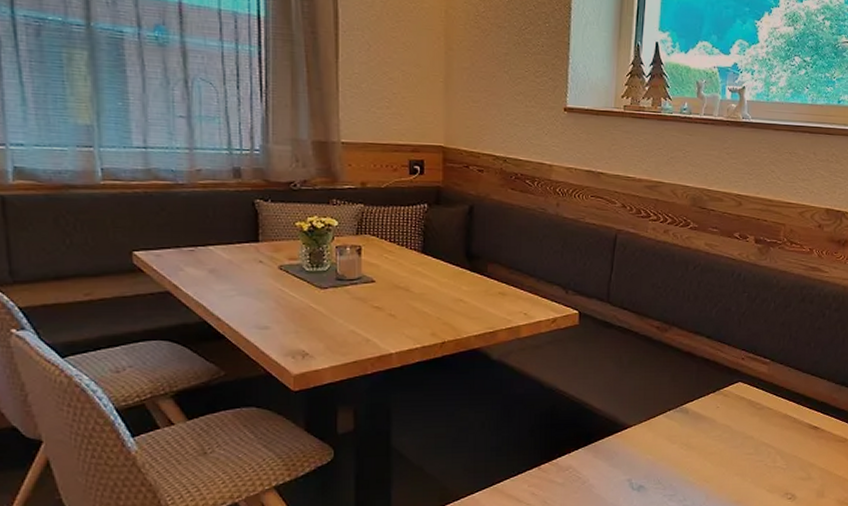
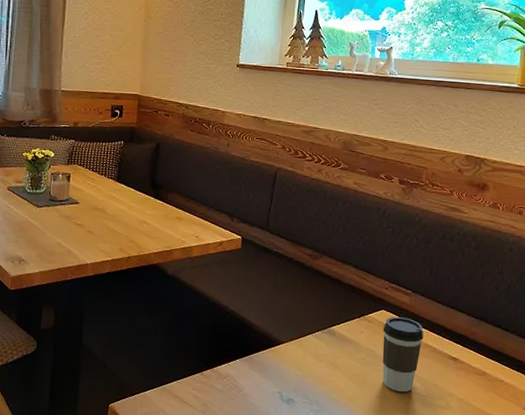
coffee cup: none [739,388,783,468] -> present [382,317,424,393]

